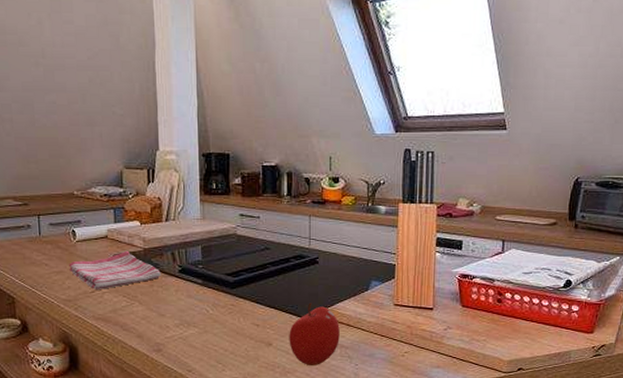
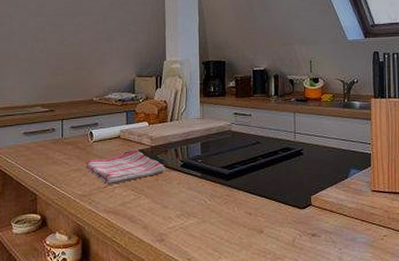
fruit: present [289,302,340,366] -> none [278,191,324,252]

